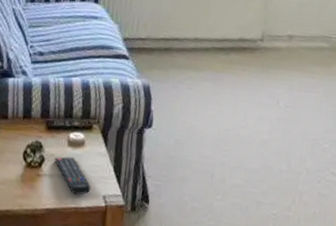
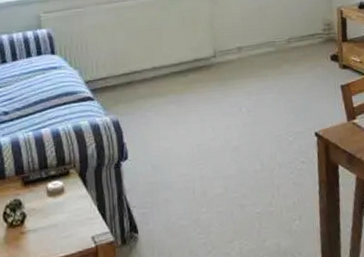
remote control: present [54,156,91,195] -> none [36,206,78,243]

